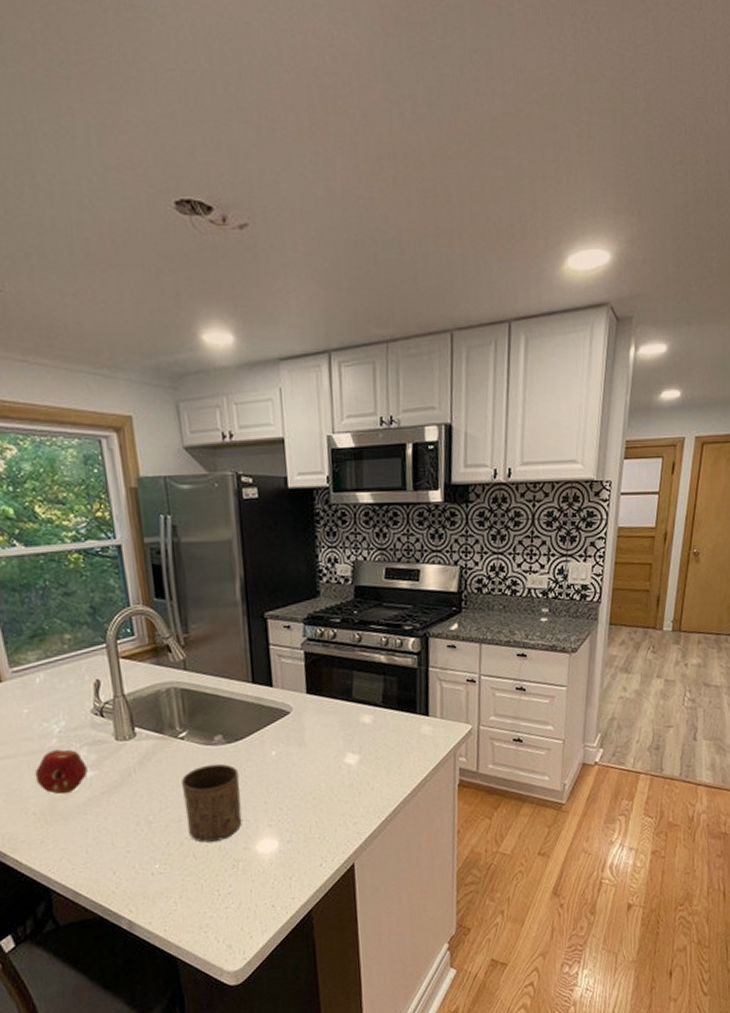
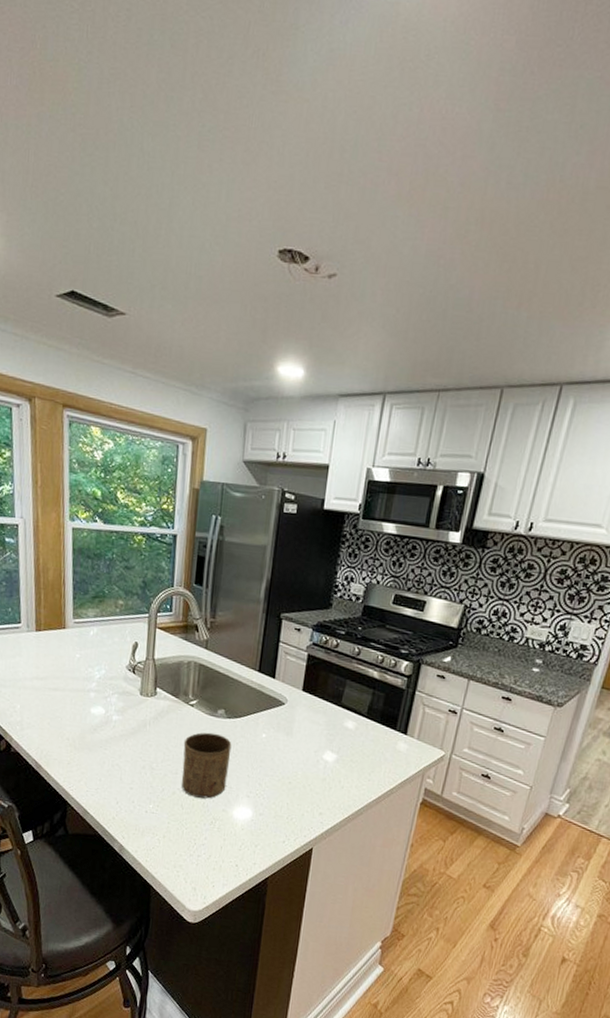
fruit: present [35,749,88,795] -> none [74,691,114,730]

